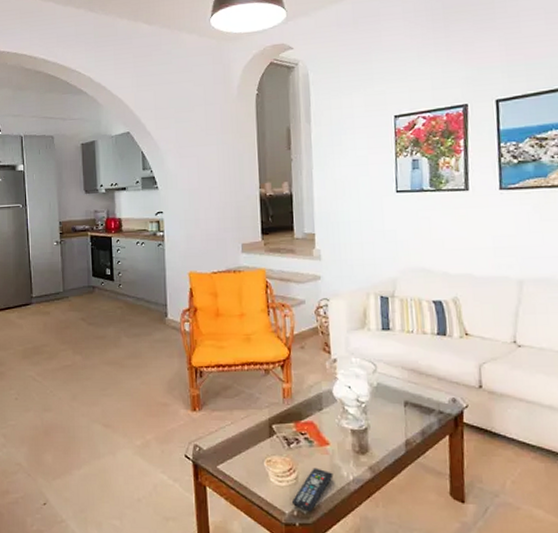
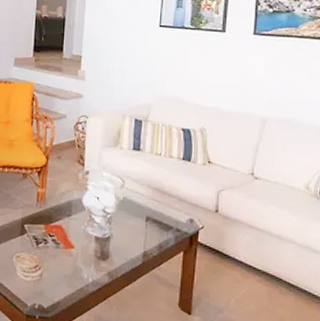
remote control: present [291,467,333,512] -> none [34,267,75,307]

